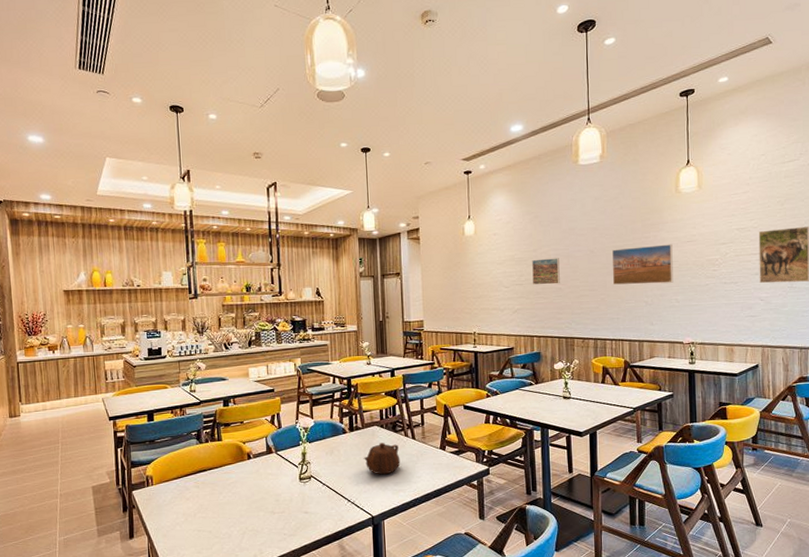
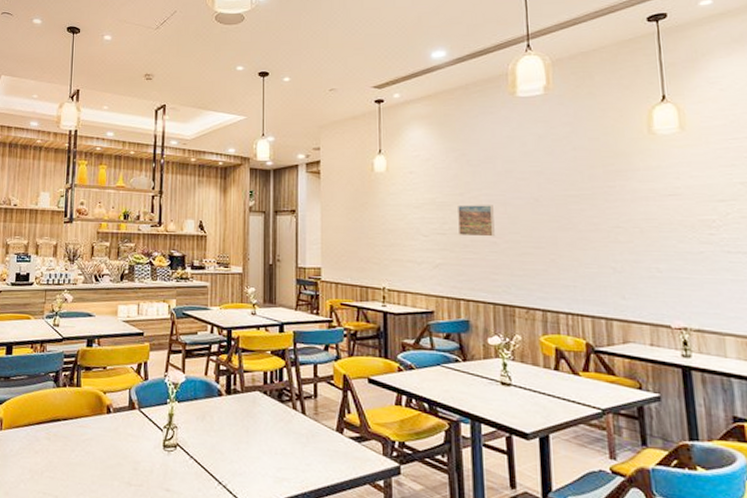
teapot: present [363,442,401,475] -> none [240,413,286,456]
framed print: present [611,244,674,285] -> none [563,197,652,246]

